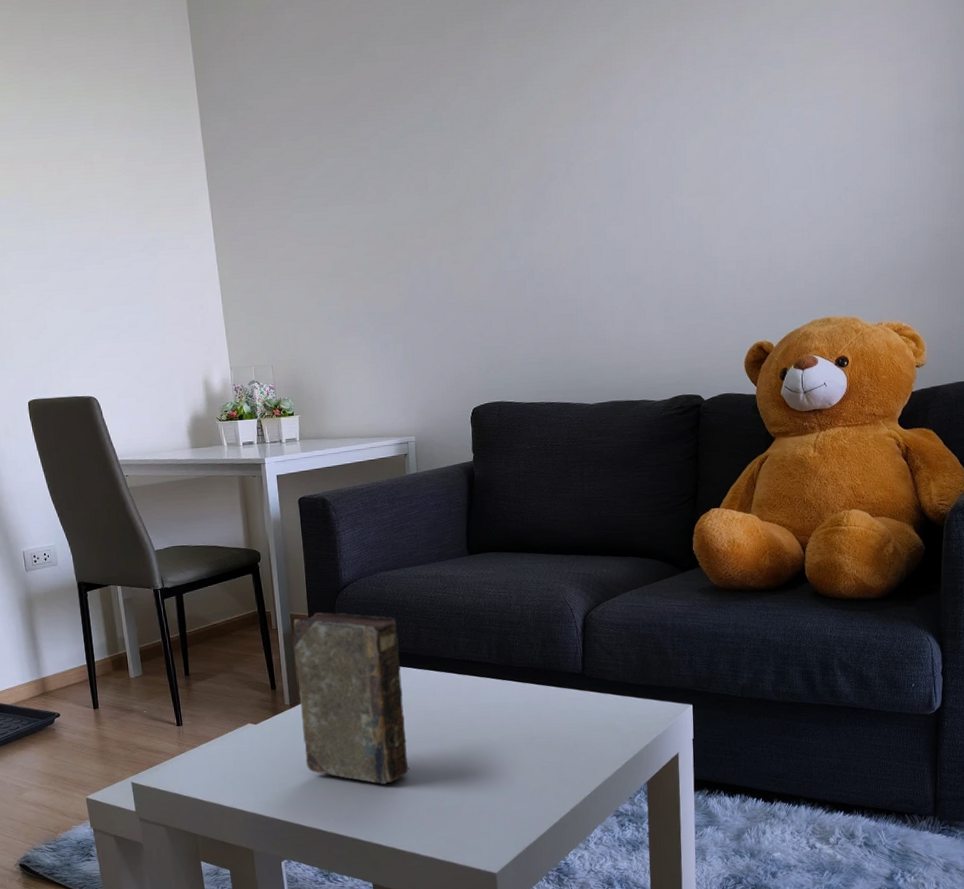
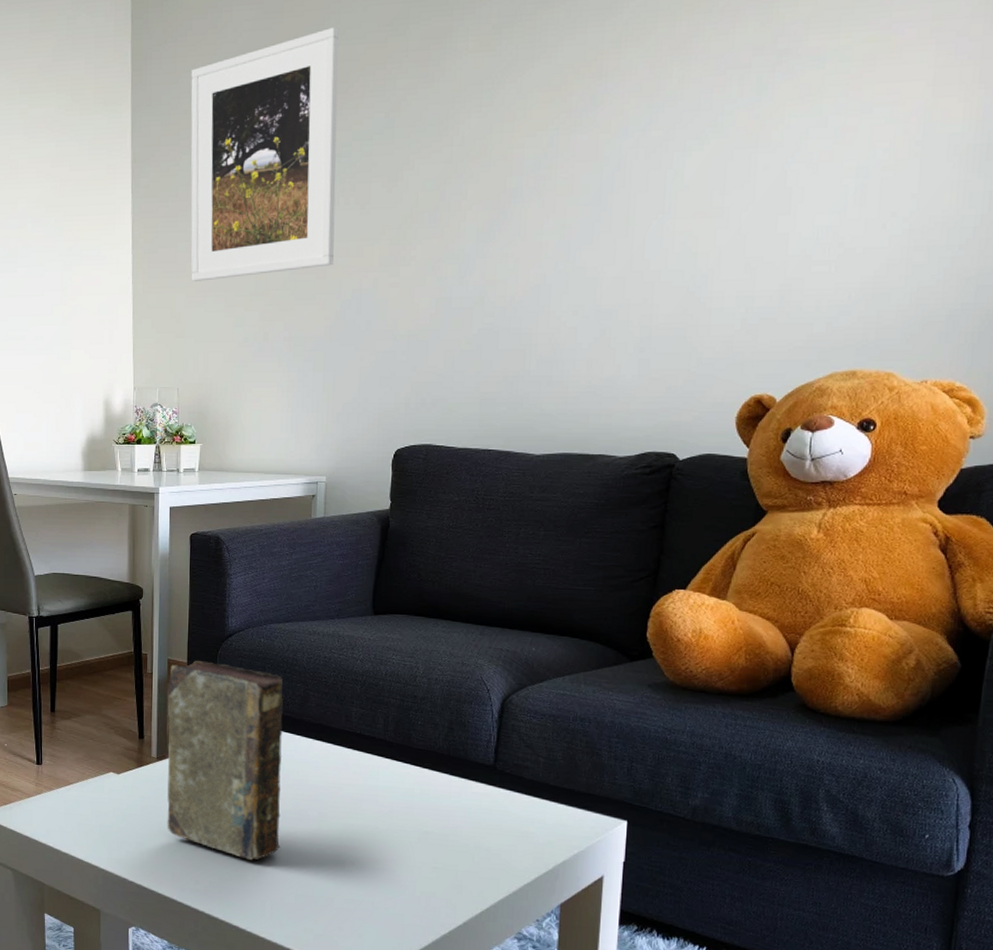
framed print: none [252,28,401,266] -> present [190,26,339,281]

